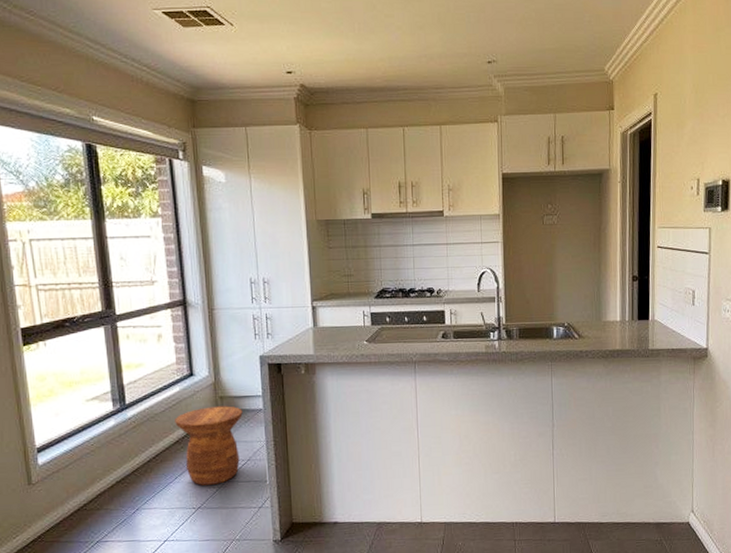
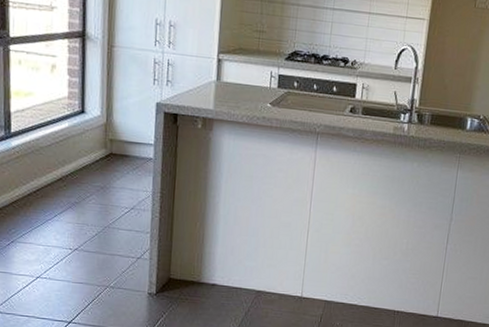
side table: present [175,406,243,485] -> none [60,148,132,229]

